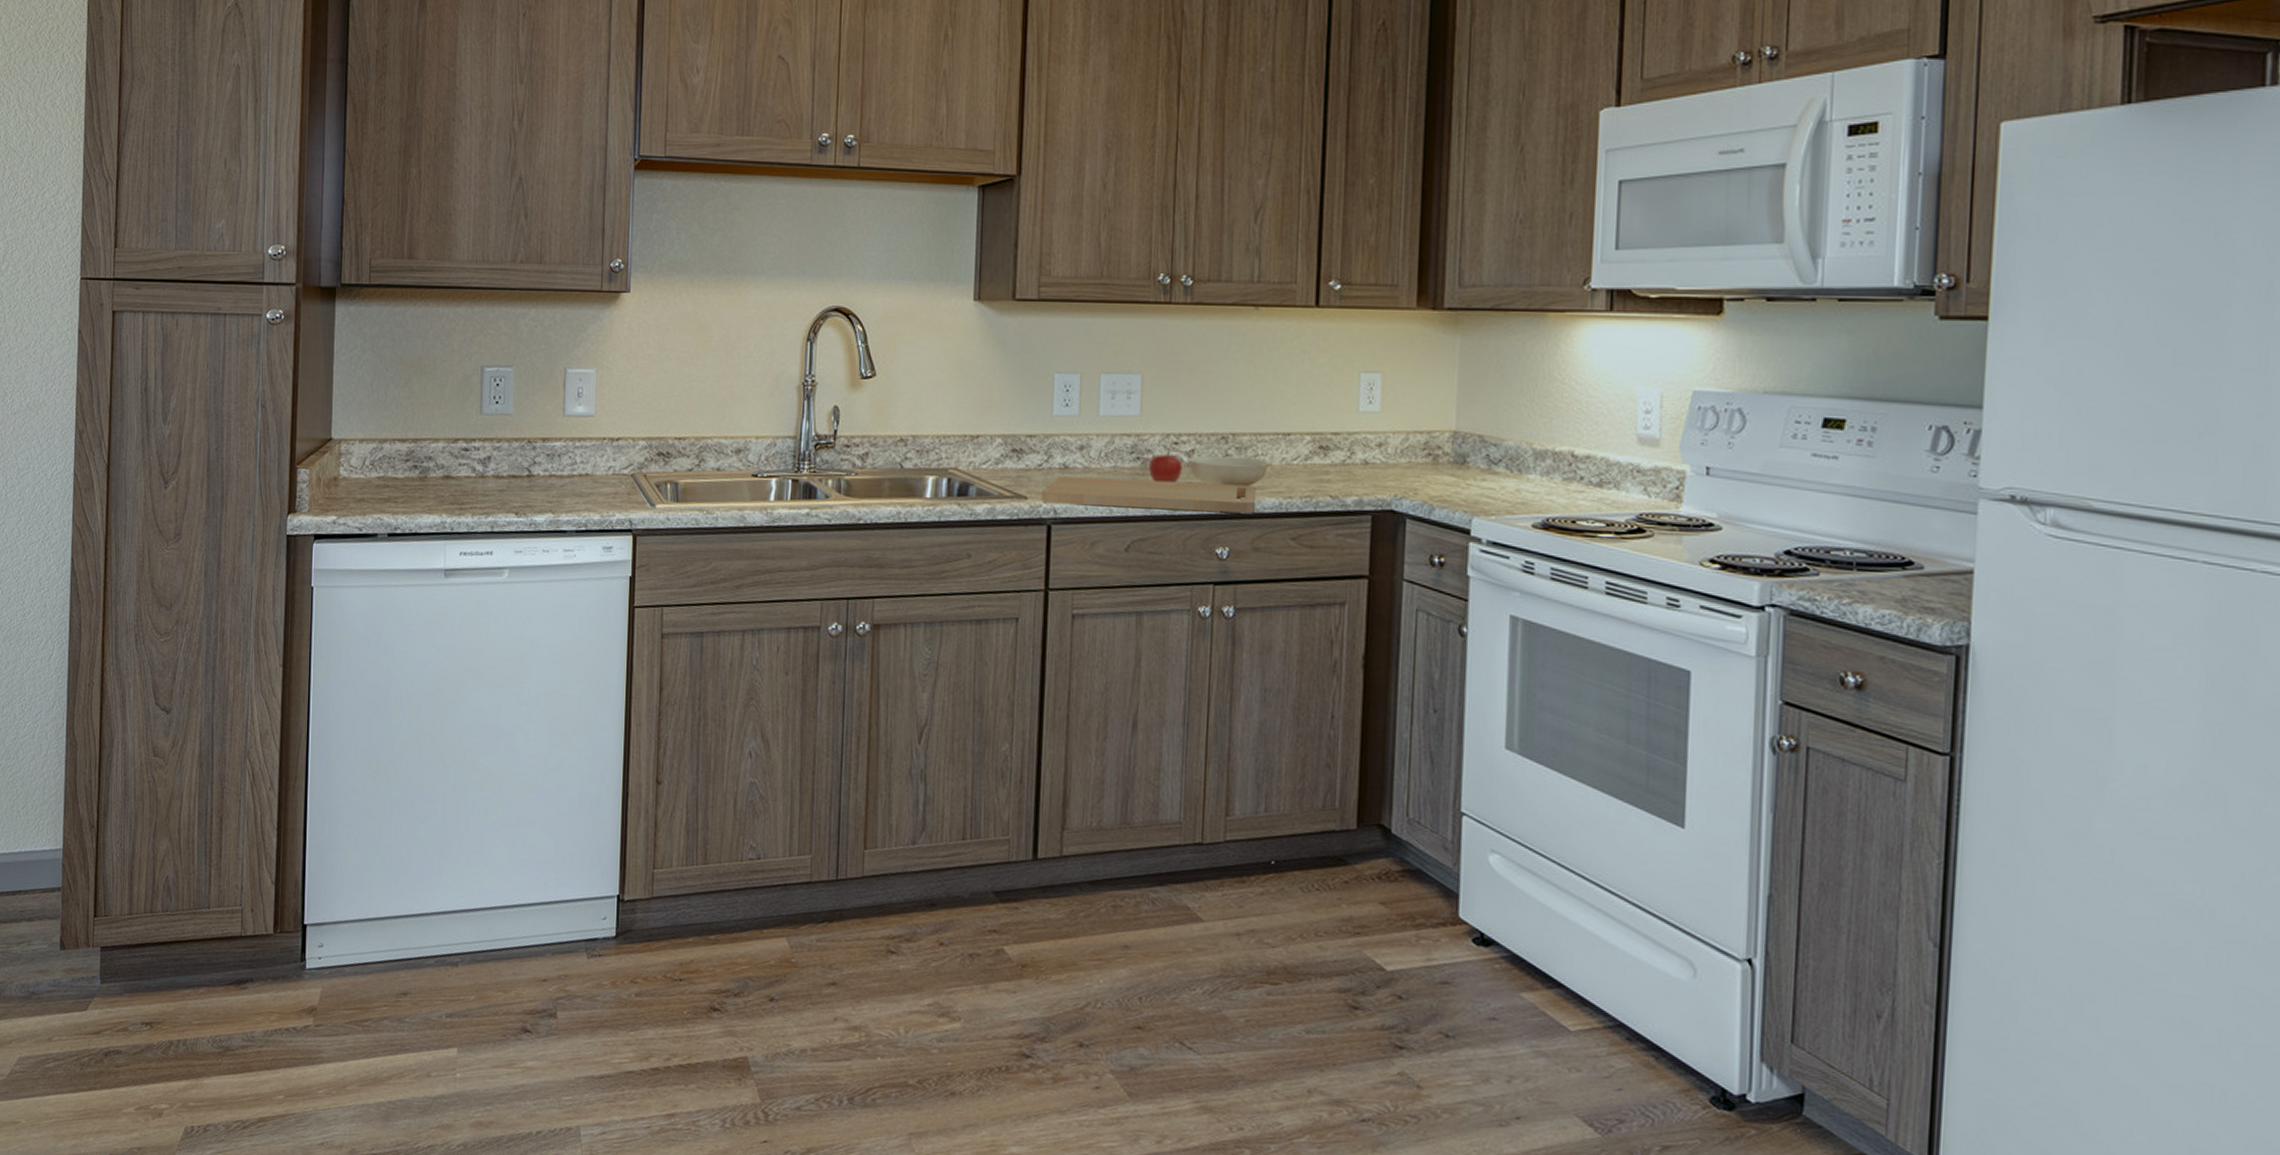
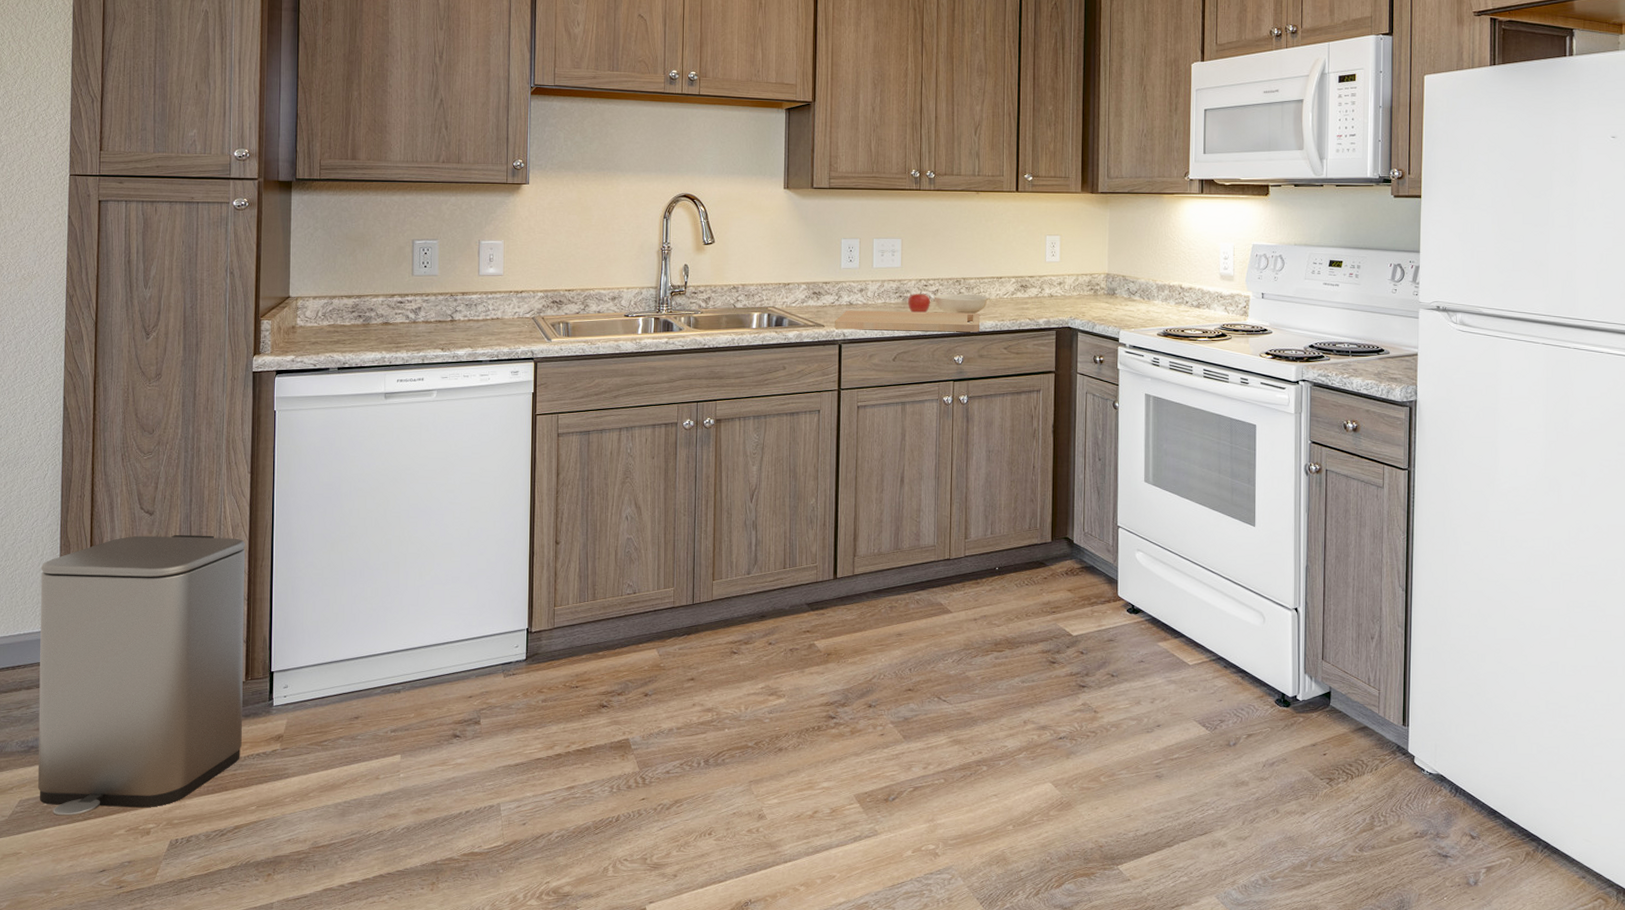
pedal bin: none [38,738,276,1085] -> present [37,534,246,817]

